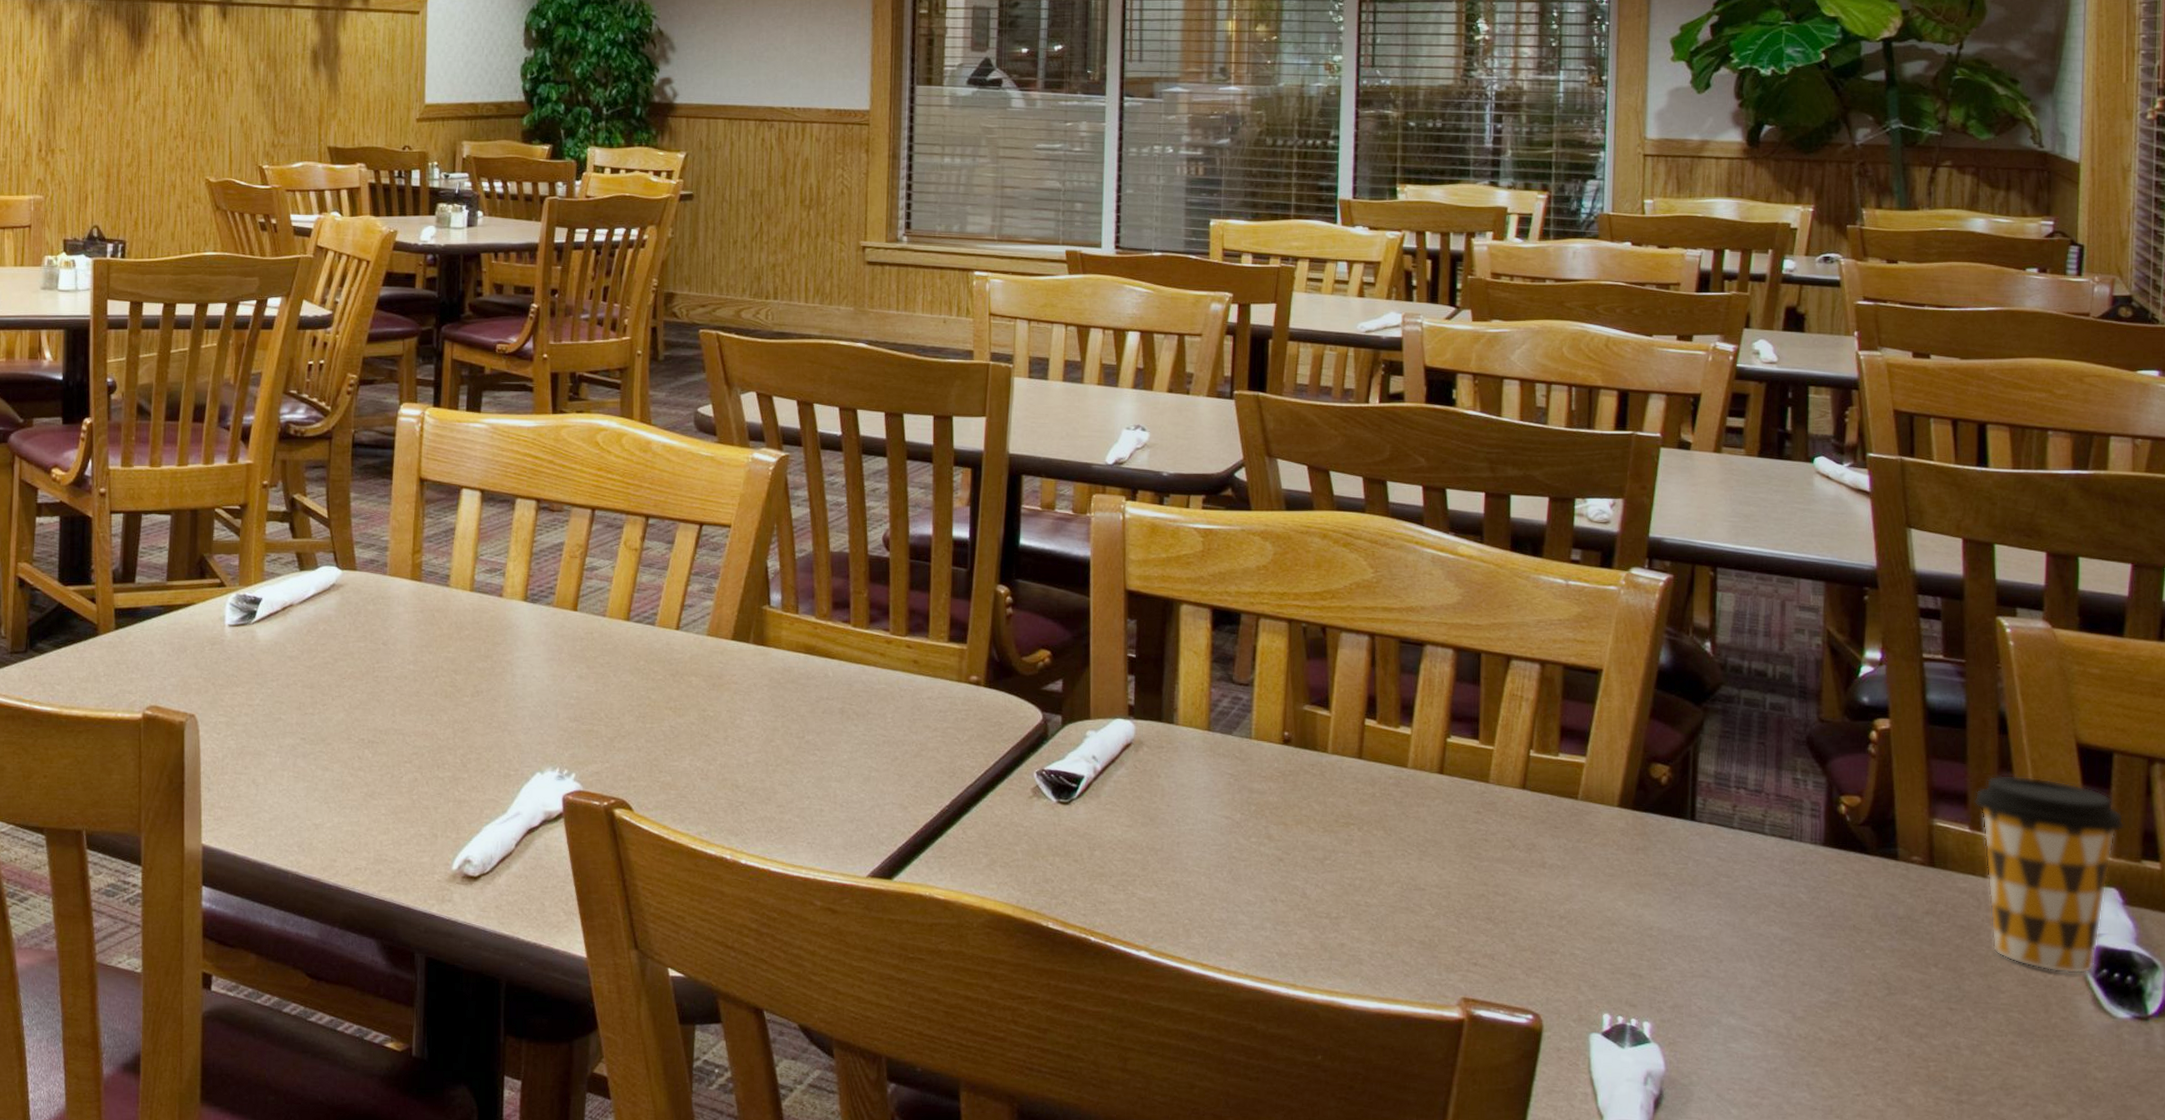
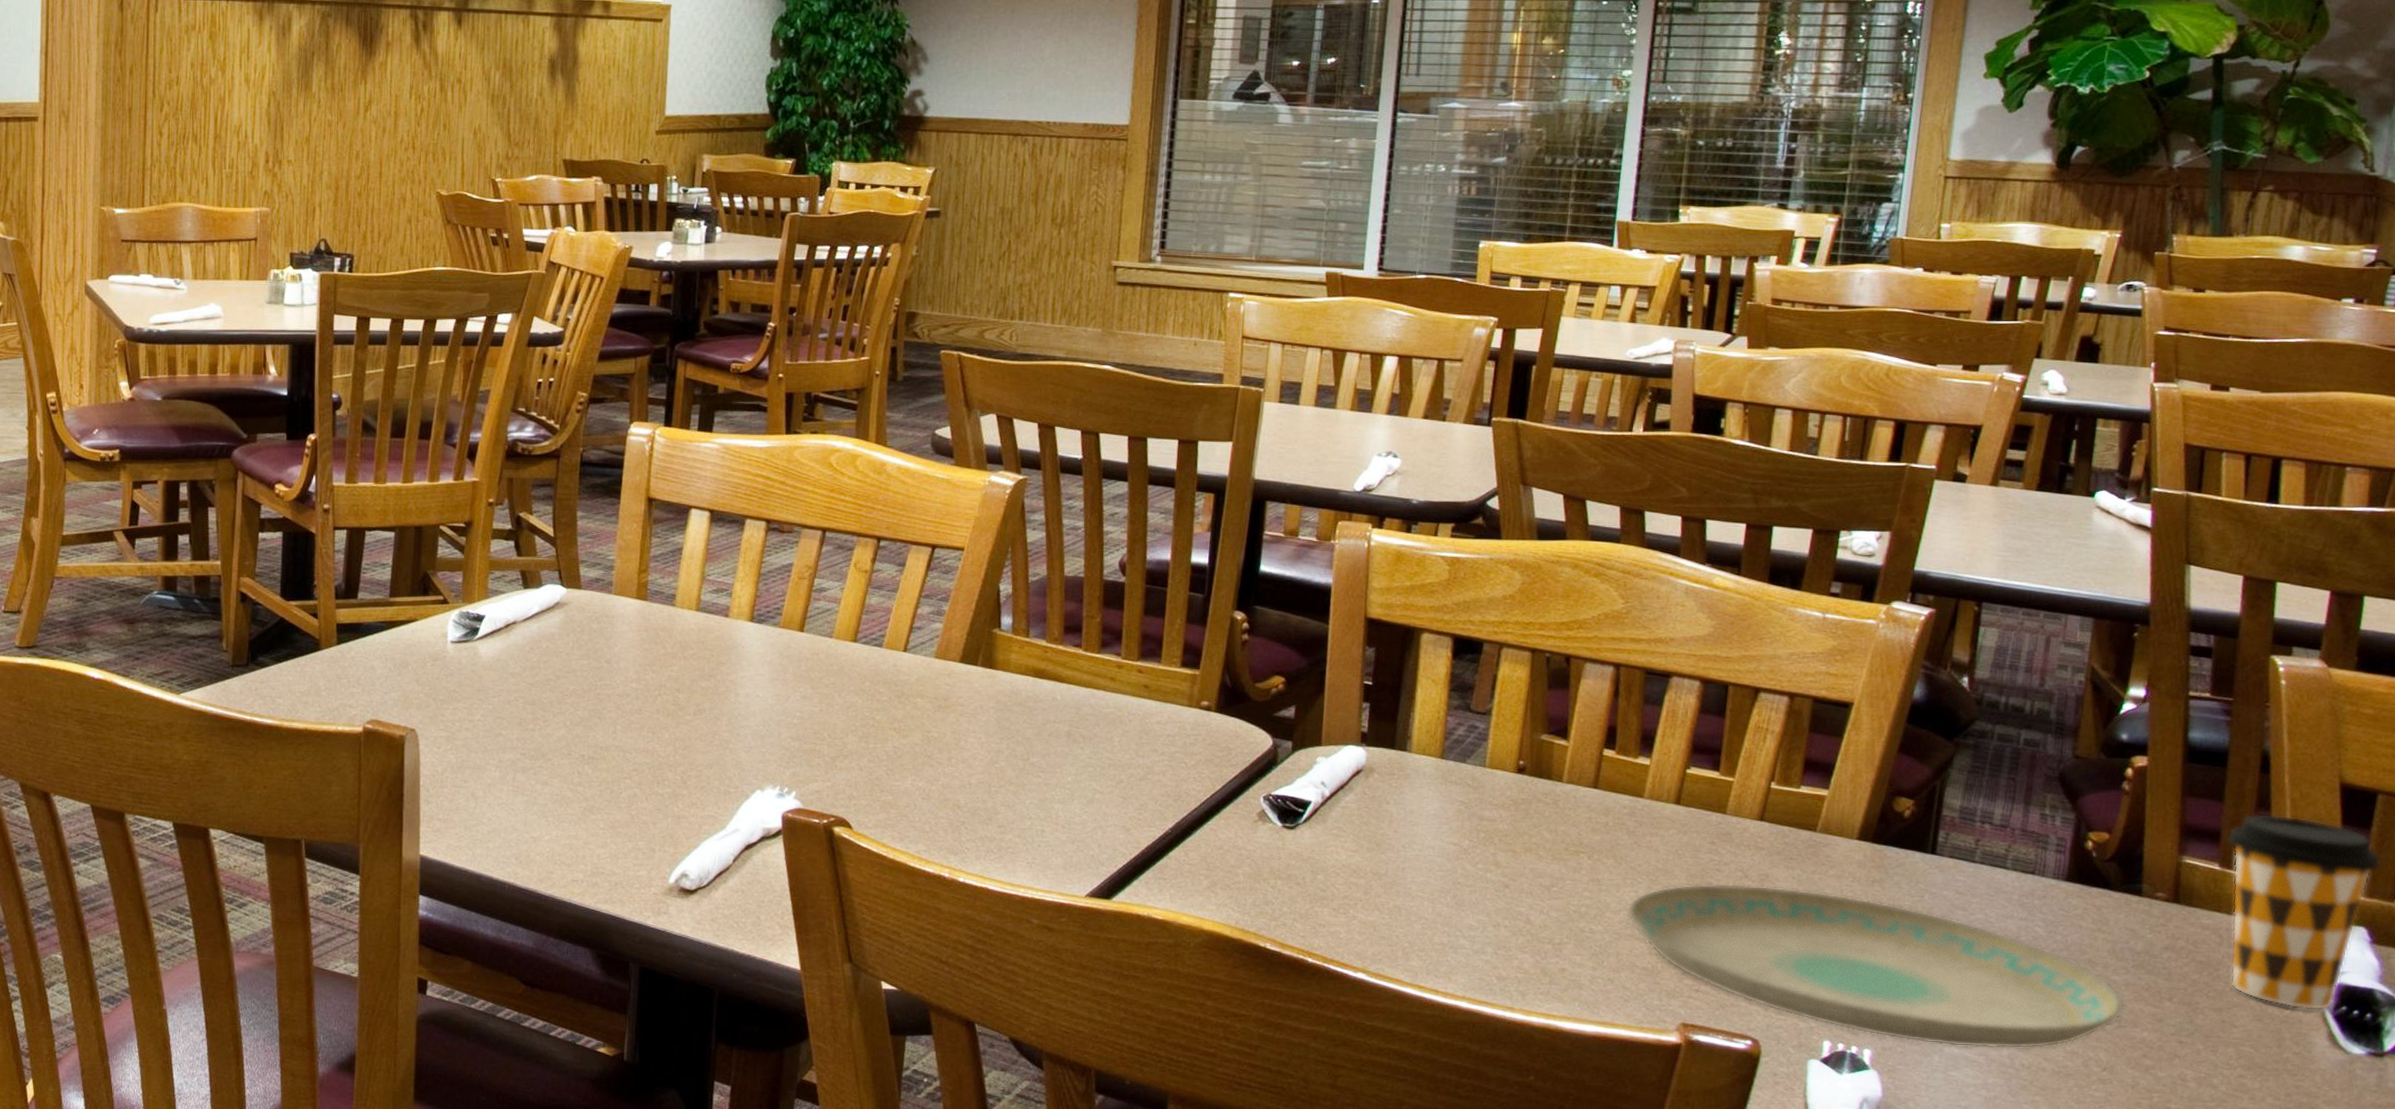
plate: none [1400,854,1894,1019] -> present [1626,884,2126,1049]

